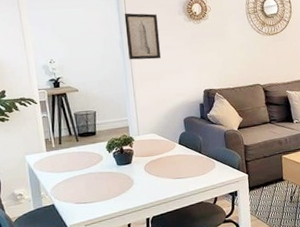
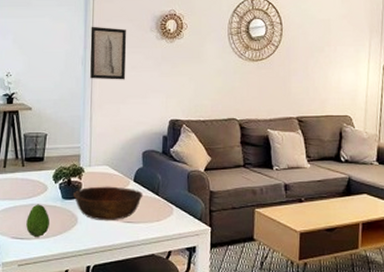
fruit: none [87,172,109,200] -> present [26,204,50,237]
bowl: none [127,150,189,180] -> present [73,186,143,221]

